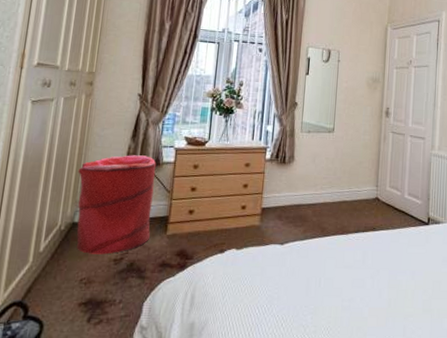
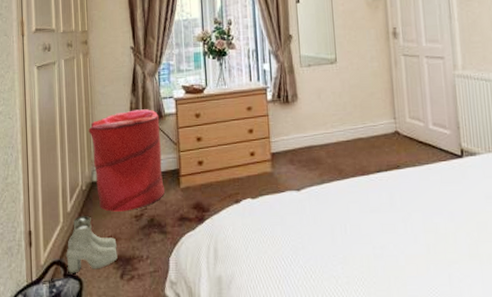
boots: none [29,257,90,316] -> present [66,216,118,273]

